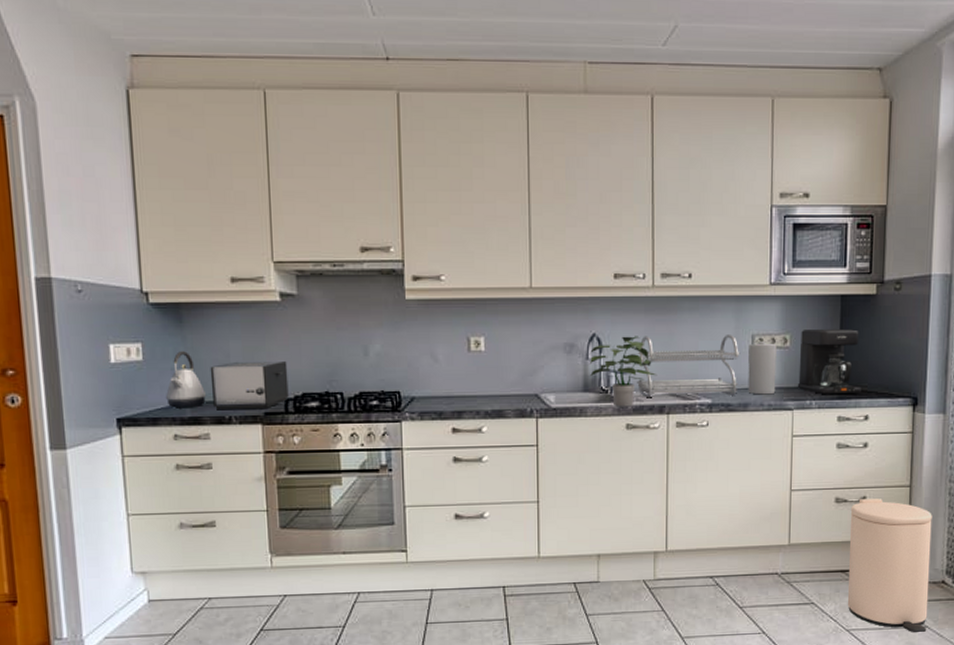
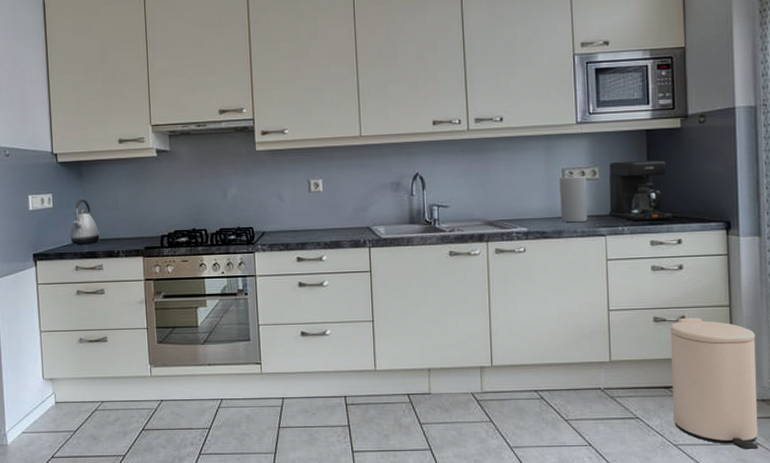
toaster: present [210,360,289,410] -> none [103,204,164,246]
potted plant: present [590,336,658,407] -> none [414,174,476,237]
dish rack: present [637,335,740,398] -> none [456,170,552,228]

